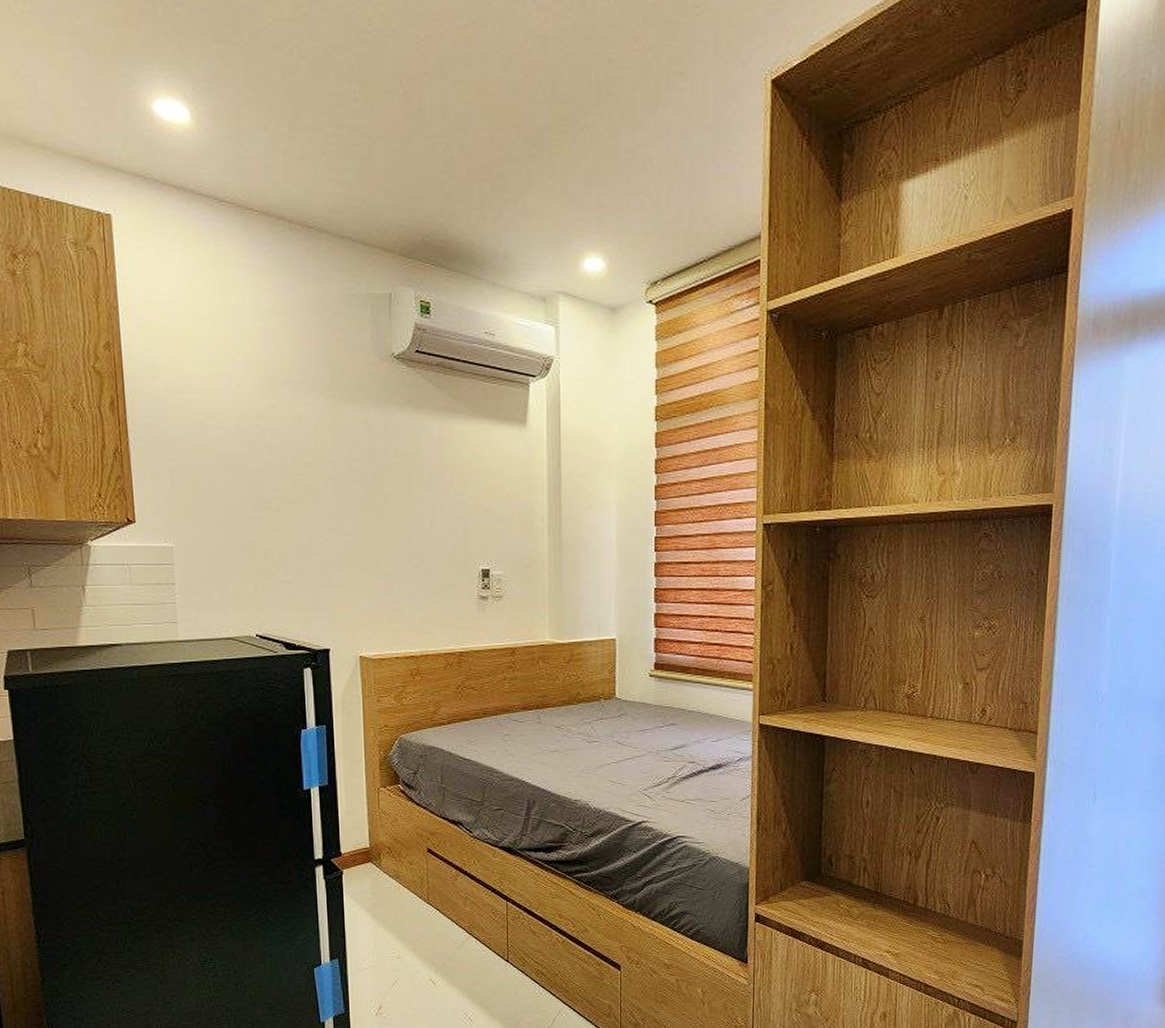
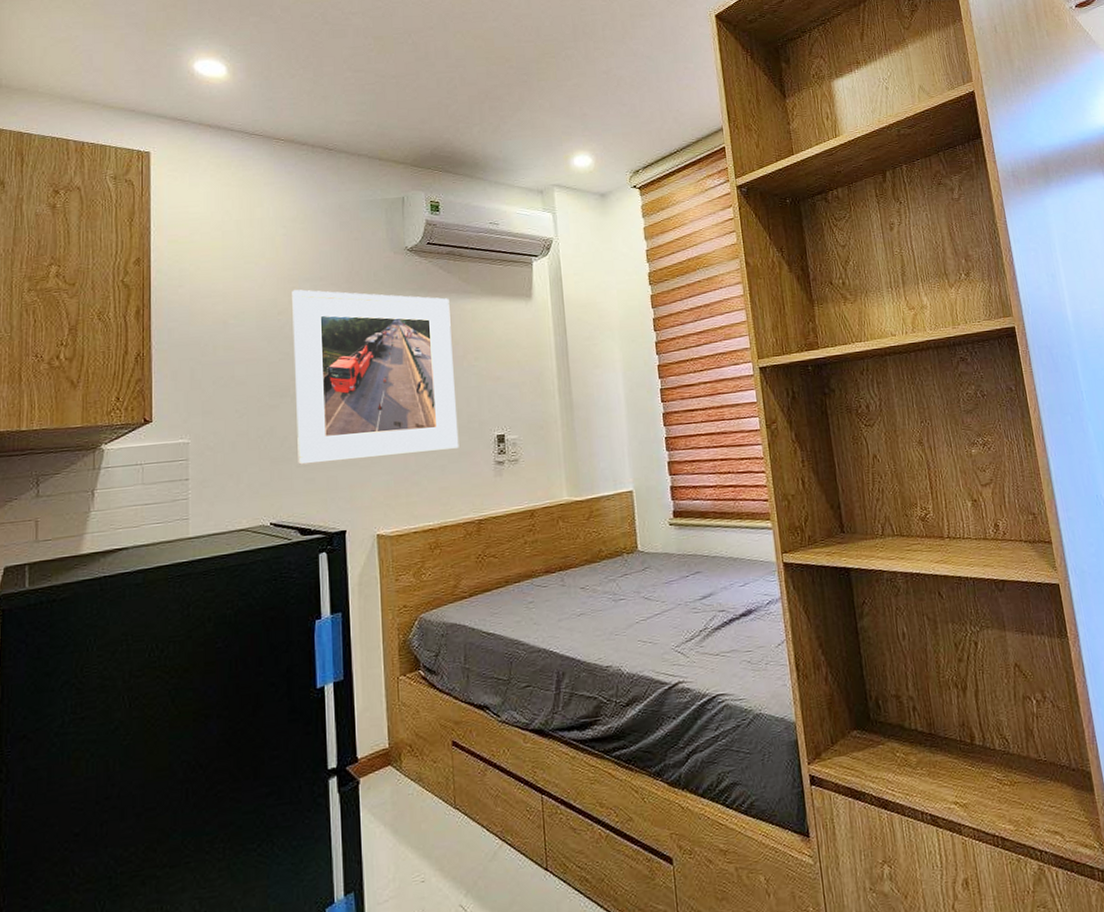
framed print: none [271,393,443,580] -> present [292,289,459,465]

